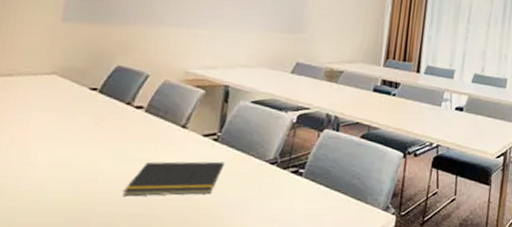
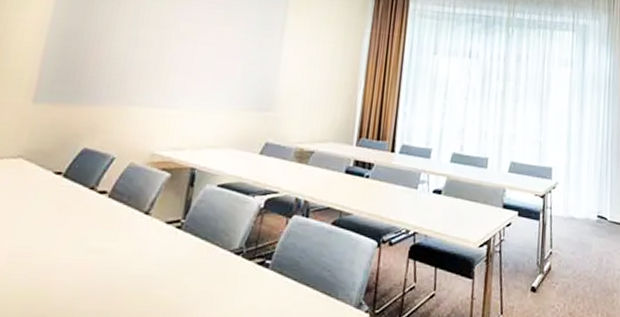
notepad: present [123,161,225,197] -> none [80,251,187,291]

